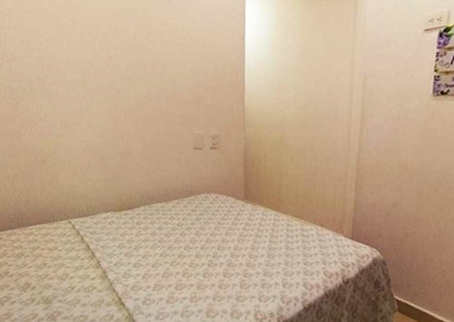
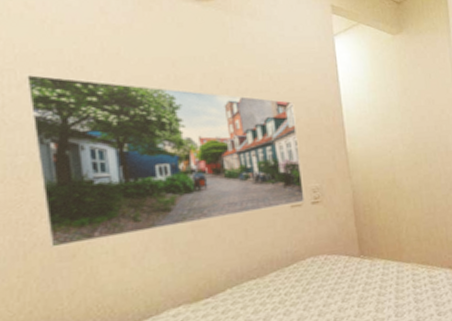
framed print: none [18,18,206,153] -> present [25,73,305,248]

